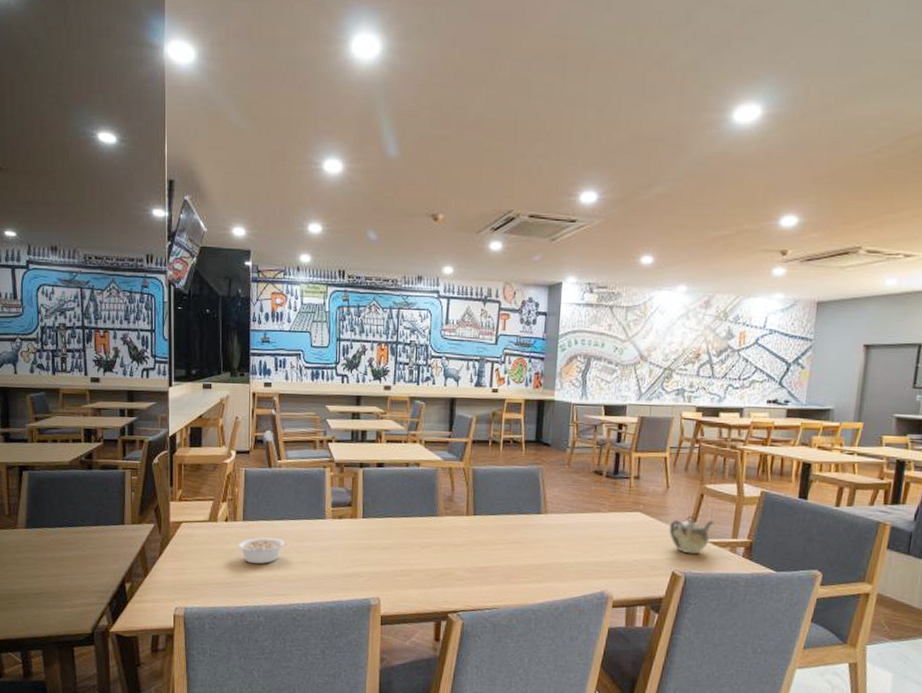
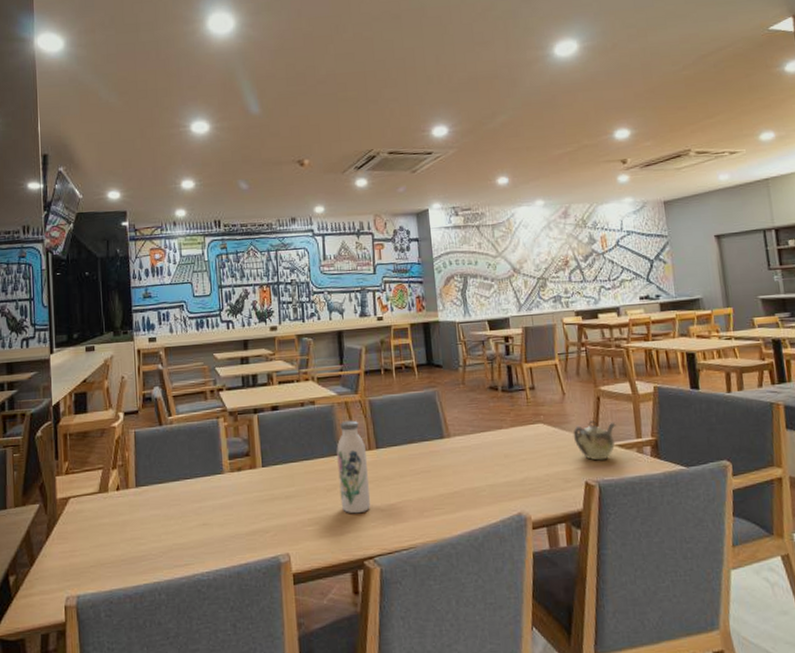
legume: present [238,537,289,564] -> none [132,502,187,534]
water bottle: none [433,485,464,572] -> present [336,420,371,514]

